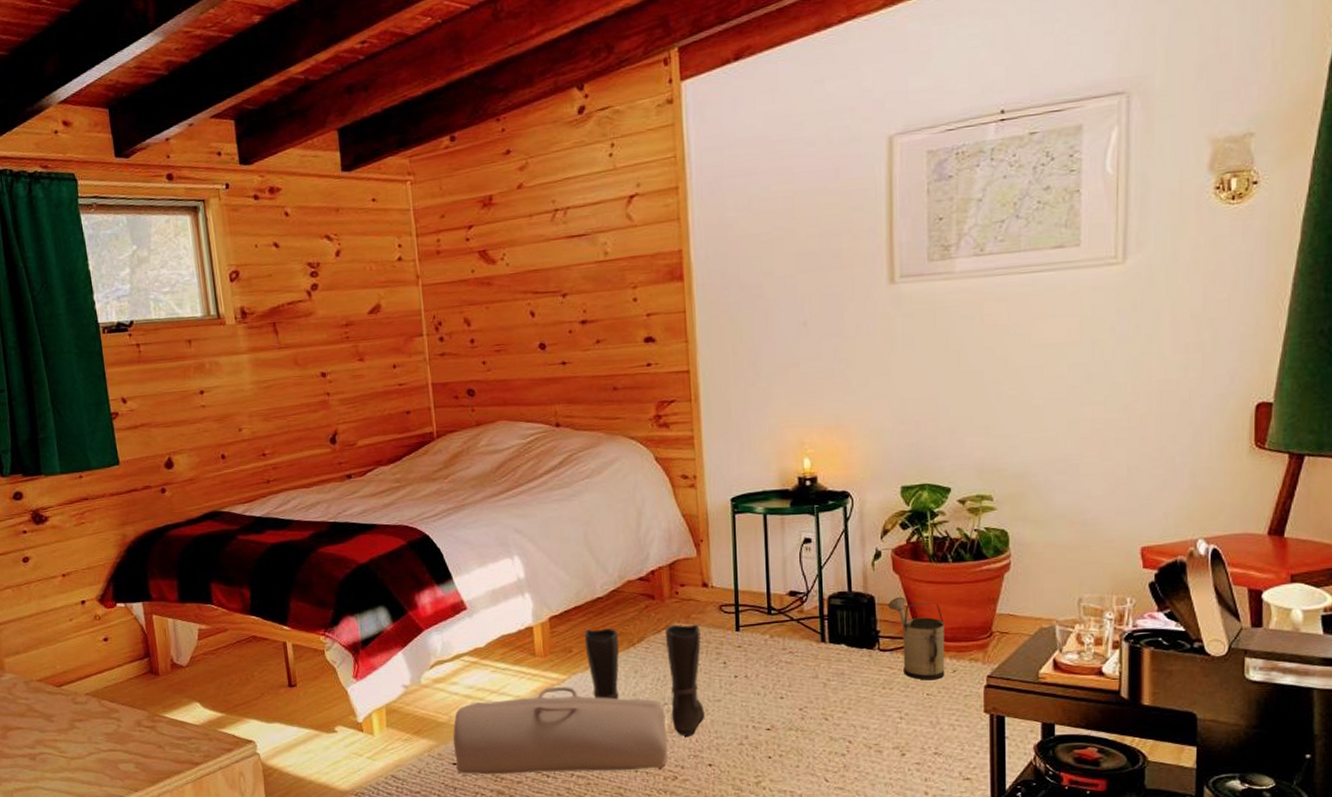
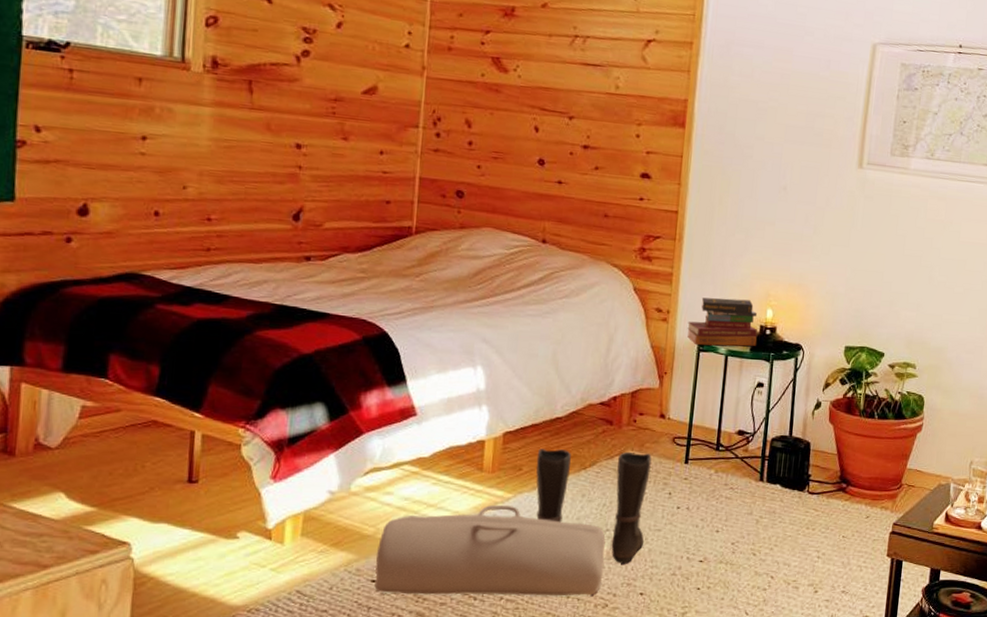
books: none [717,452,797,508] -> present [687,297,758,347]
watering can: present [888,596,945,681] -> none [821,445,865,524]

